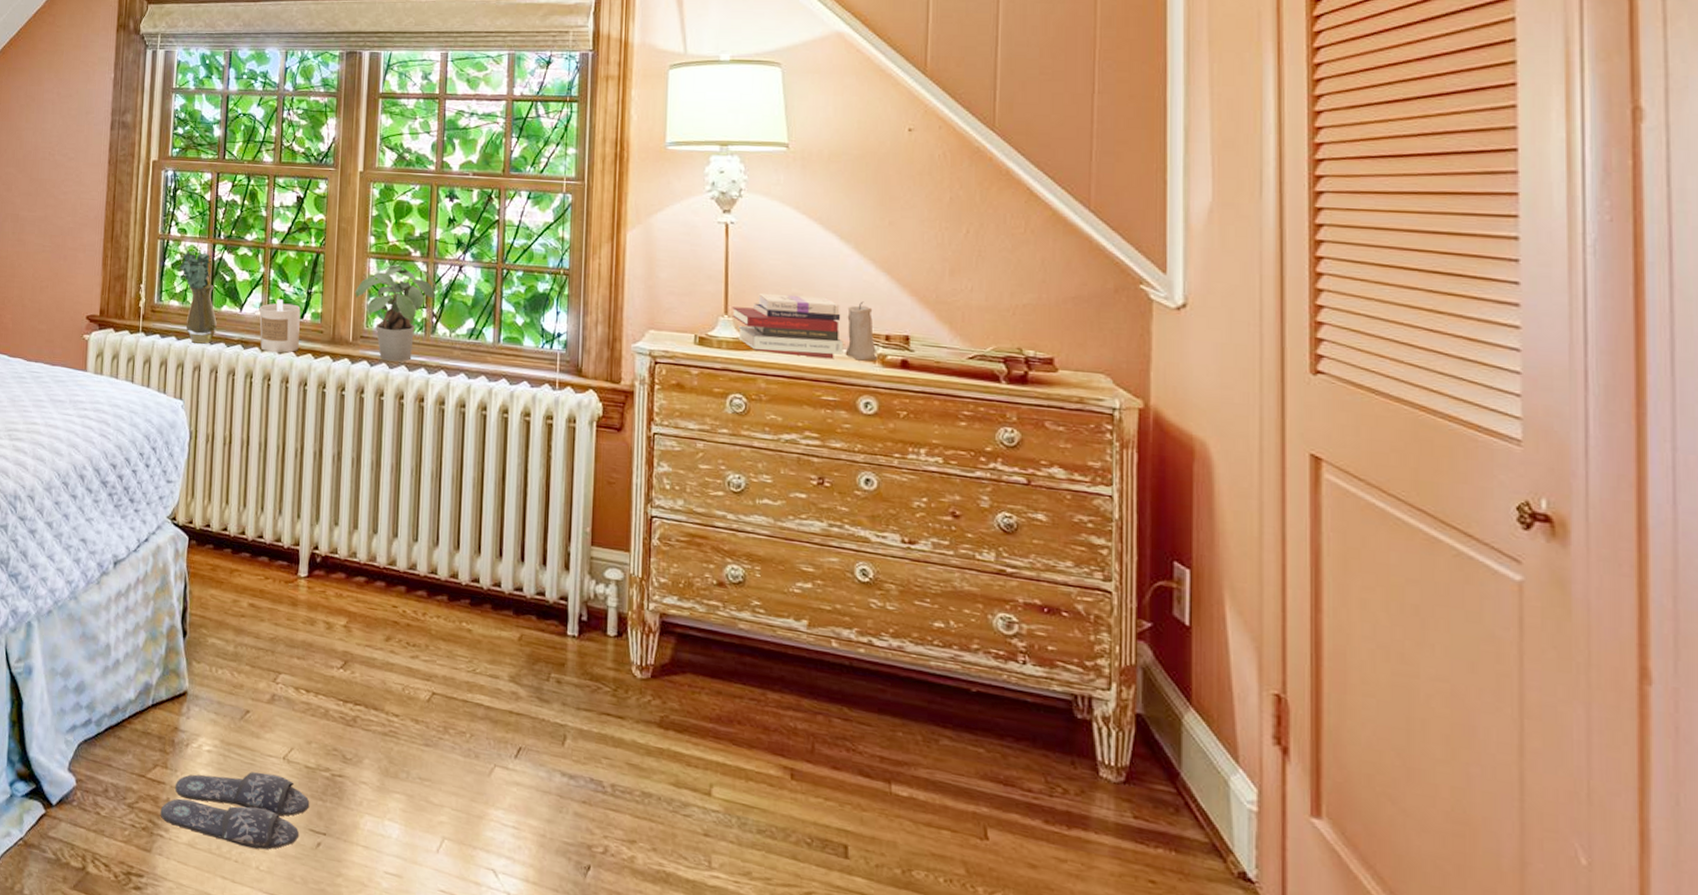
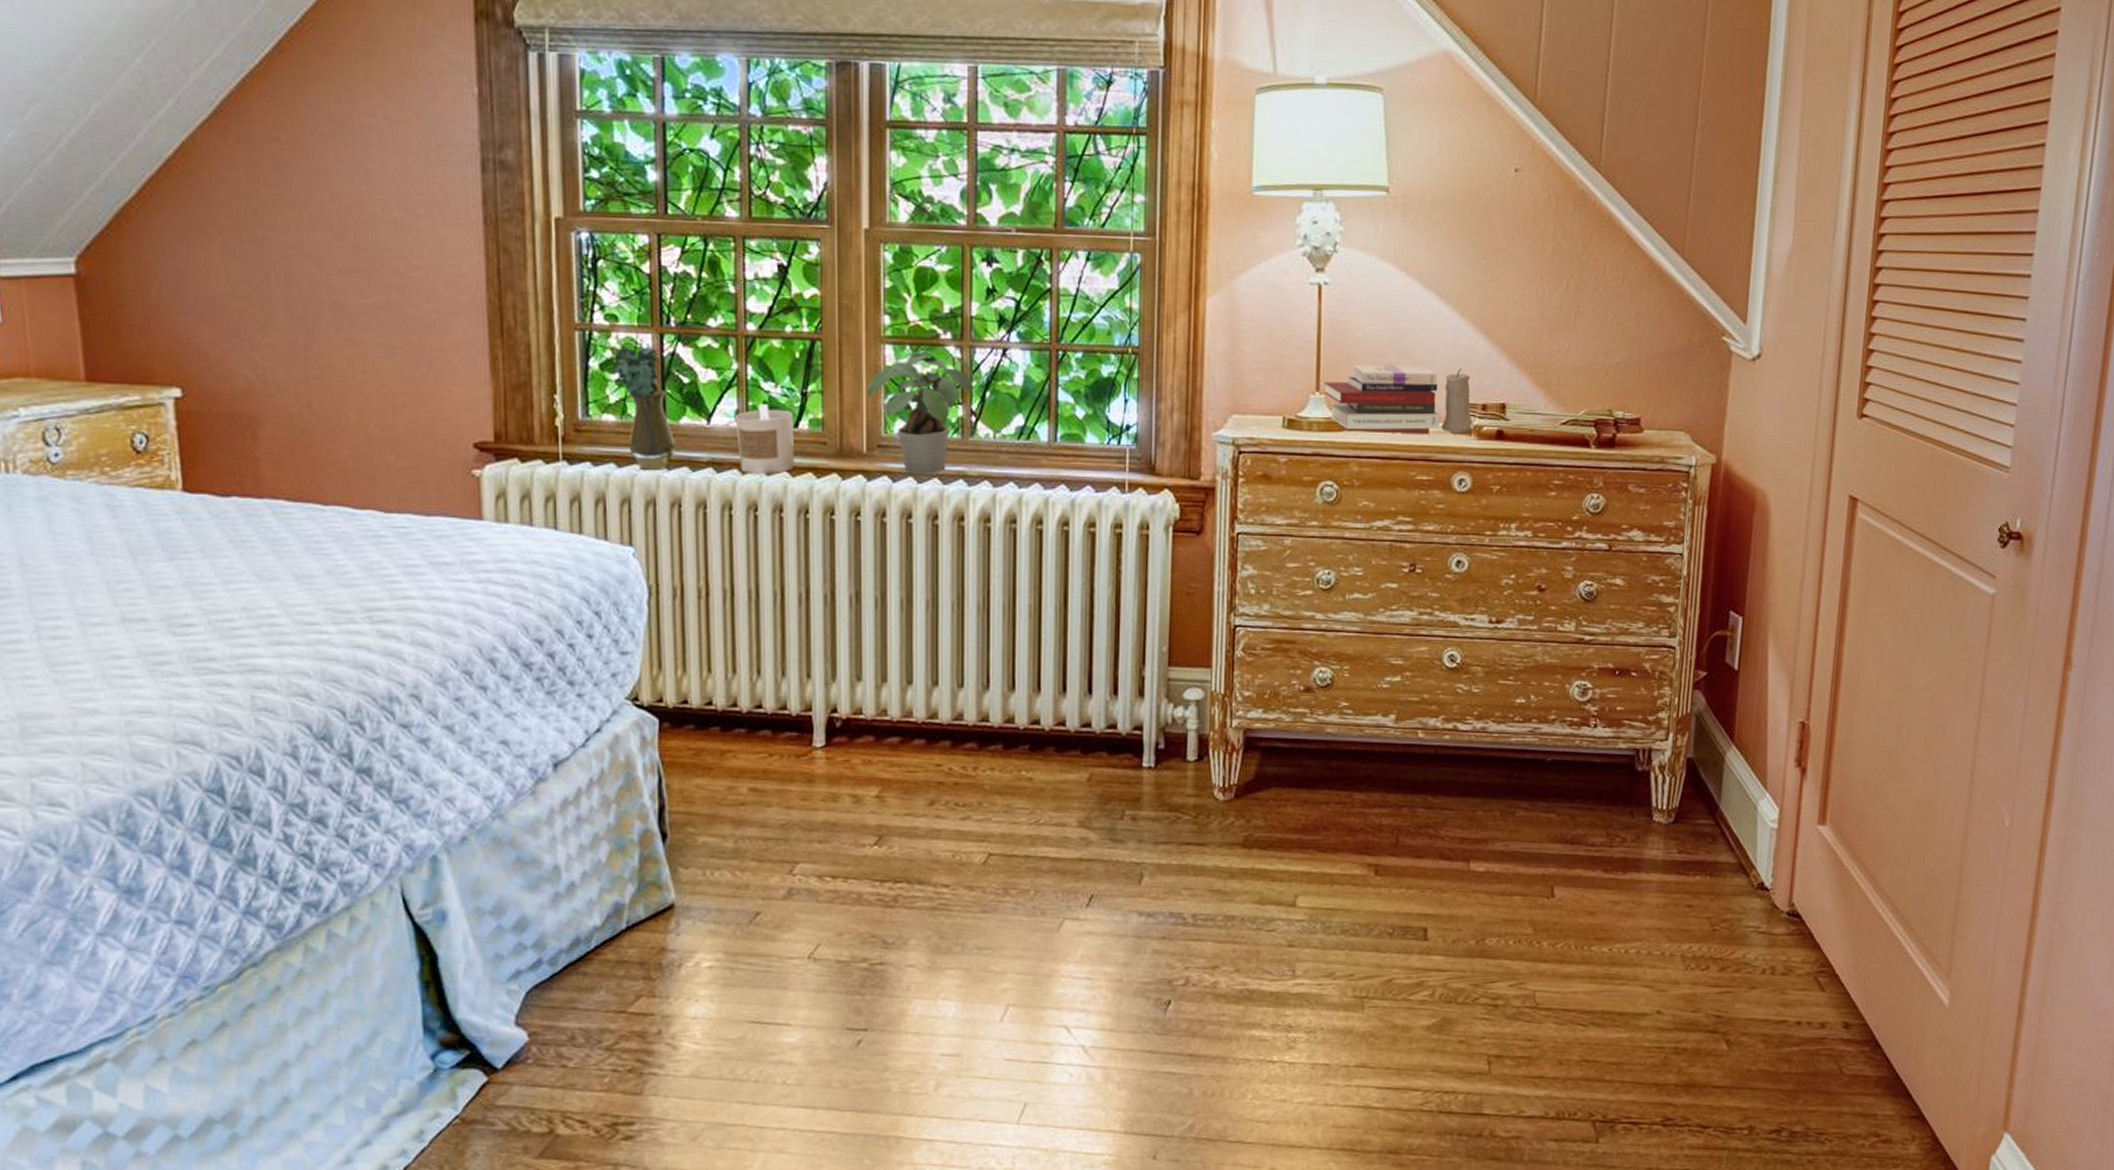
slippers: present [160,772,310,850] -> none [650,977,845,1063]

